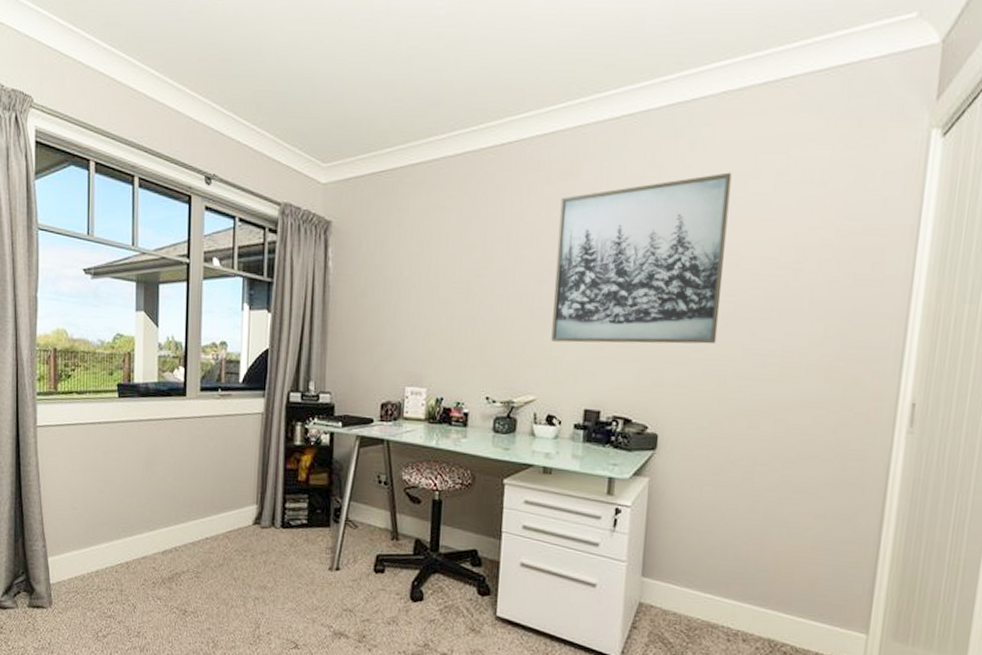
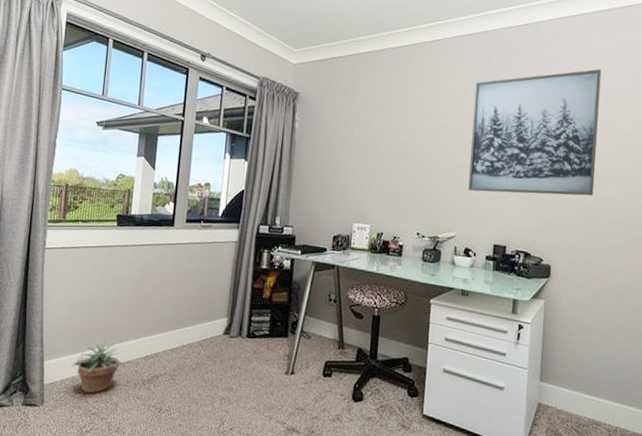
potted plant: none [79,531,141,594] -> present [71,338,126,394]

